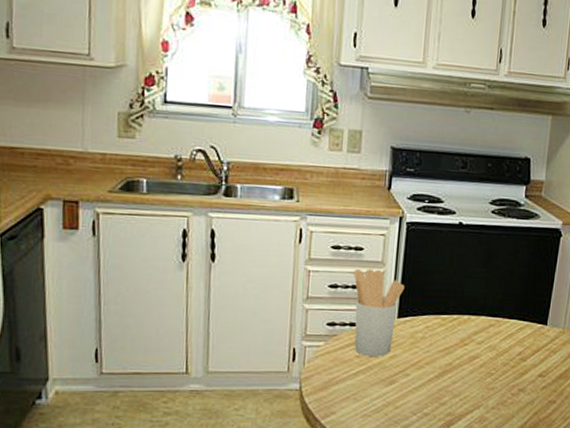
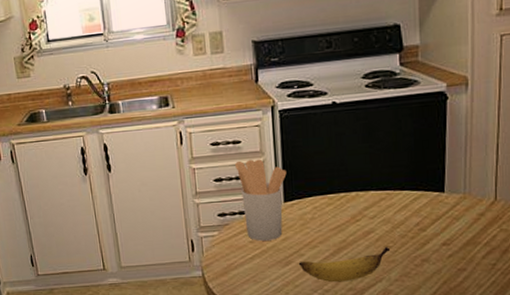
banana: none [402,373,492,406] -> present [298,246,391,283]

